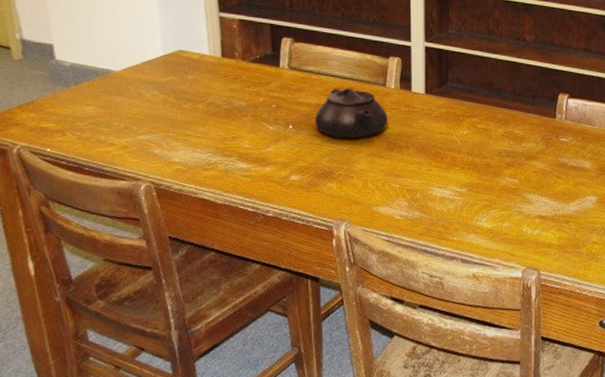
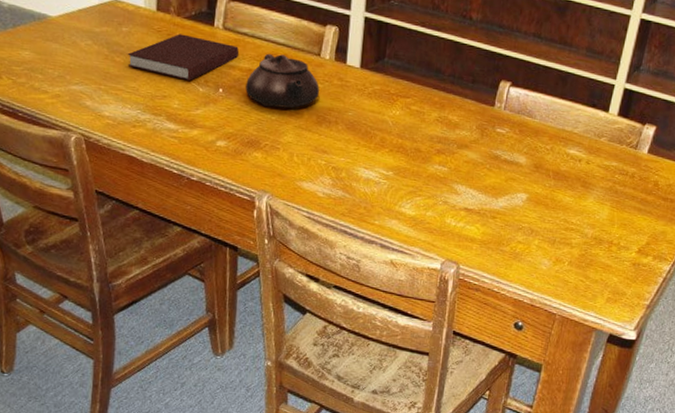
notebook: none [194,77,305,120] -> present [127,34,239,81]

